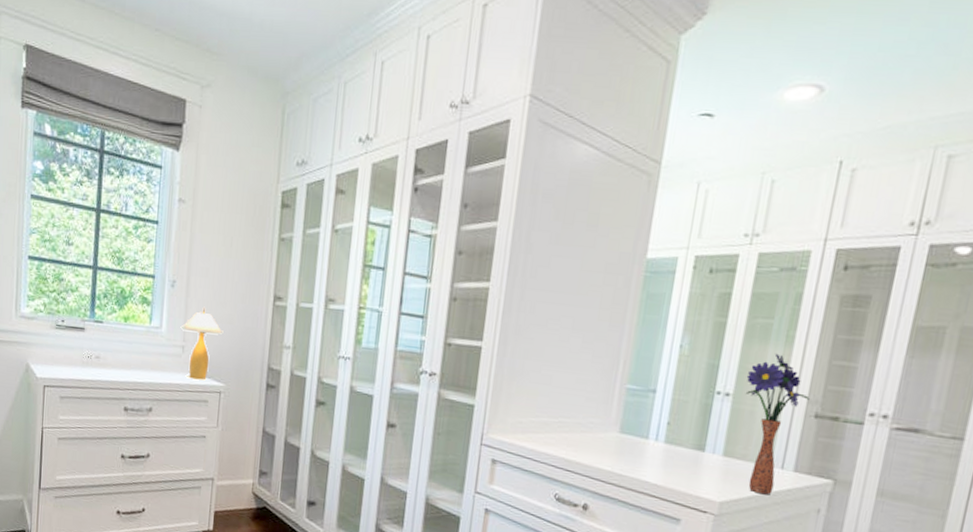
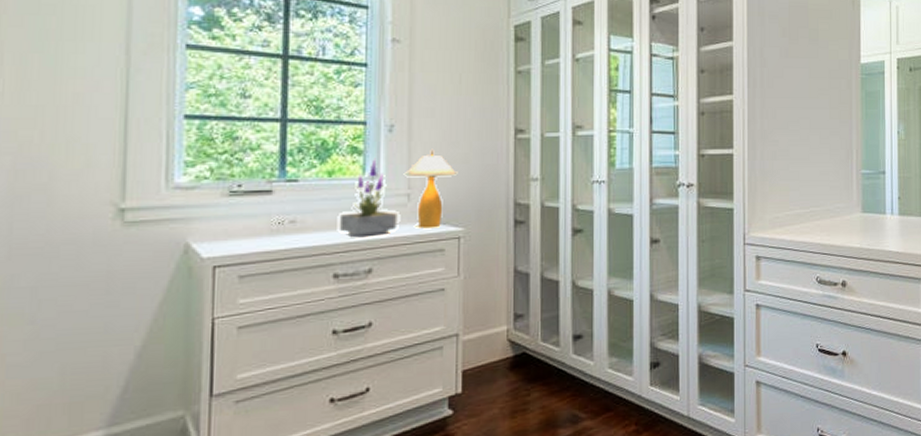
potted plant: none [131,309,174,380] -> present [340,158,398,238]

